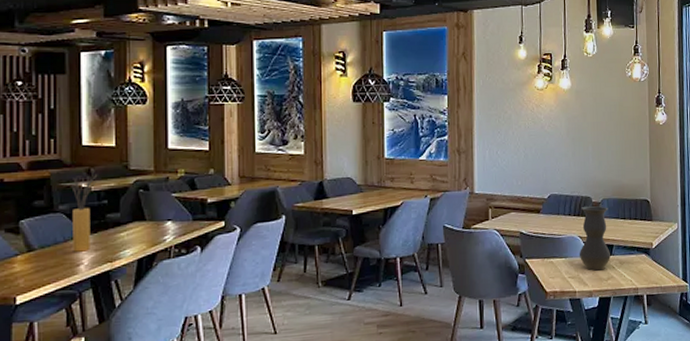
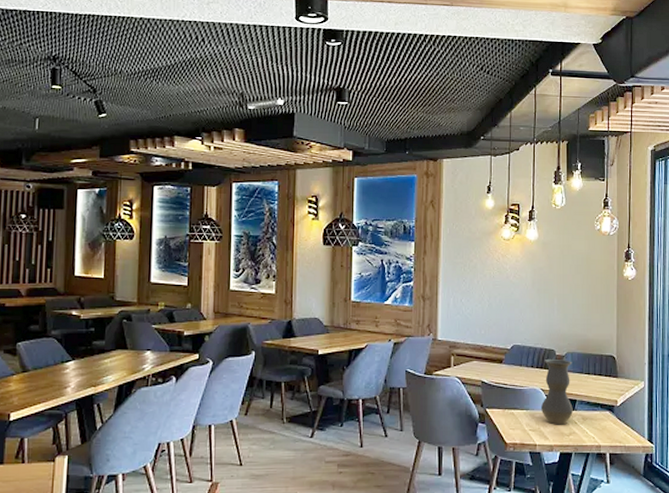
vase: present [70,169,98,252] -> none [62,299,87,375]

